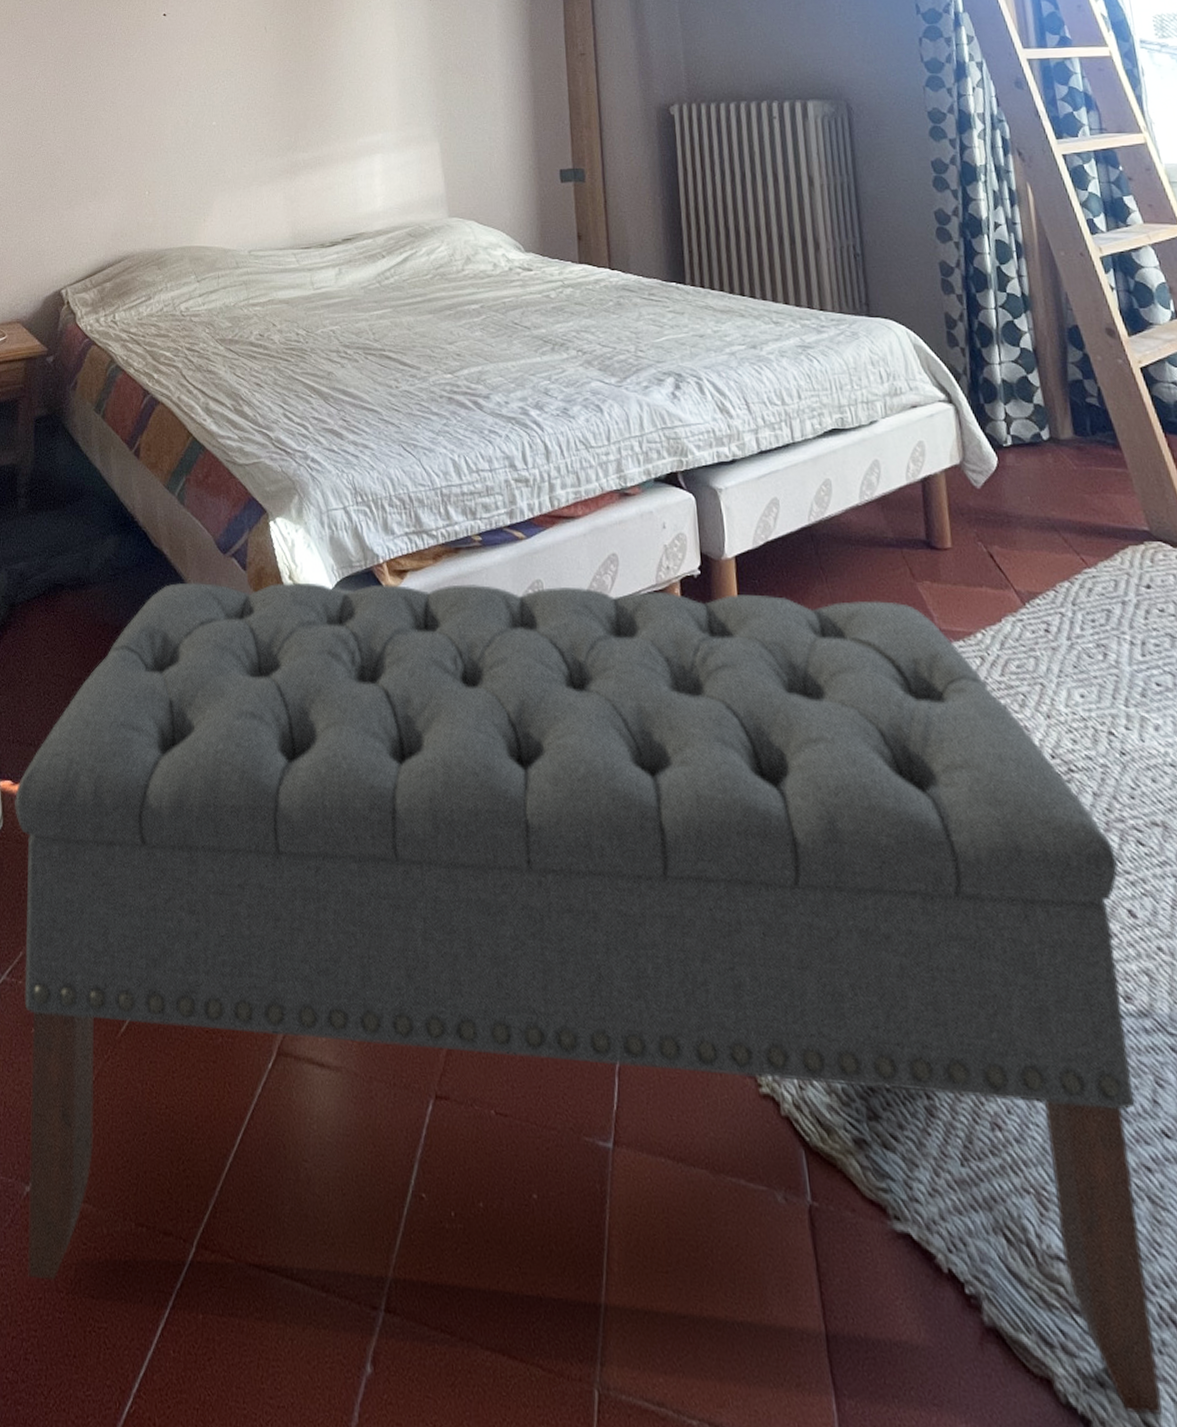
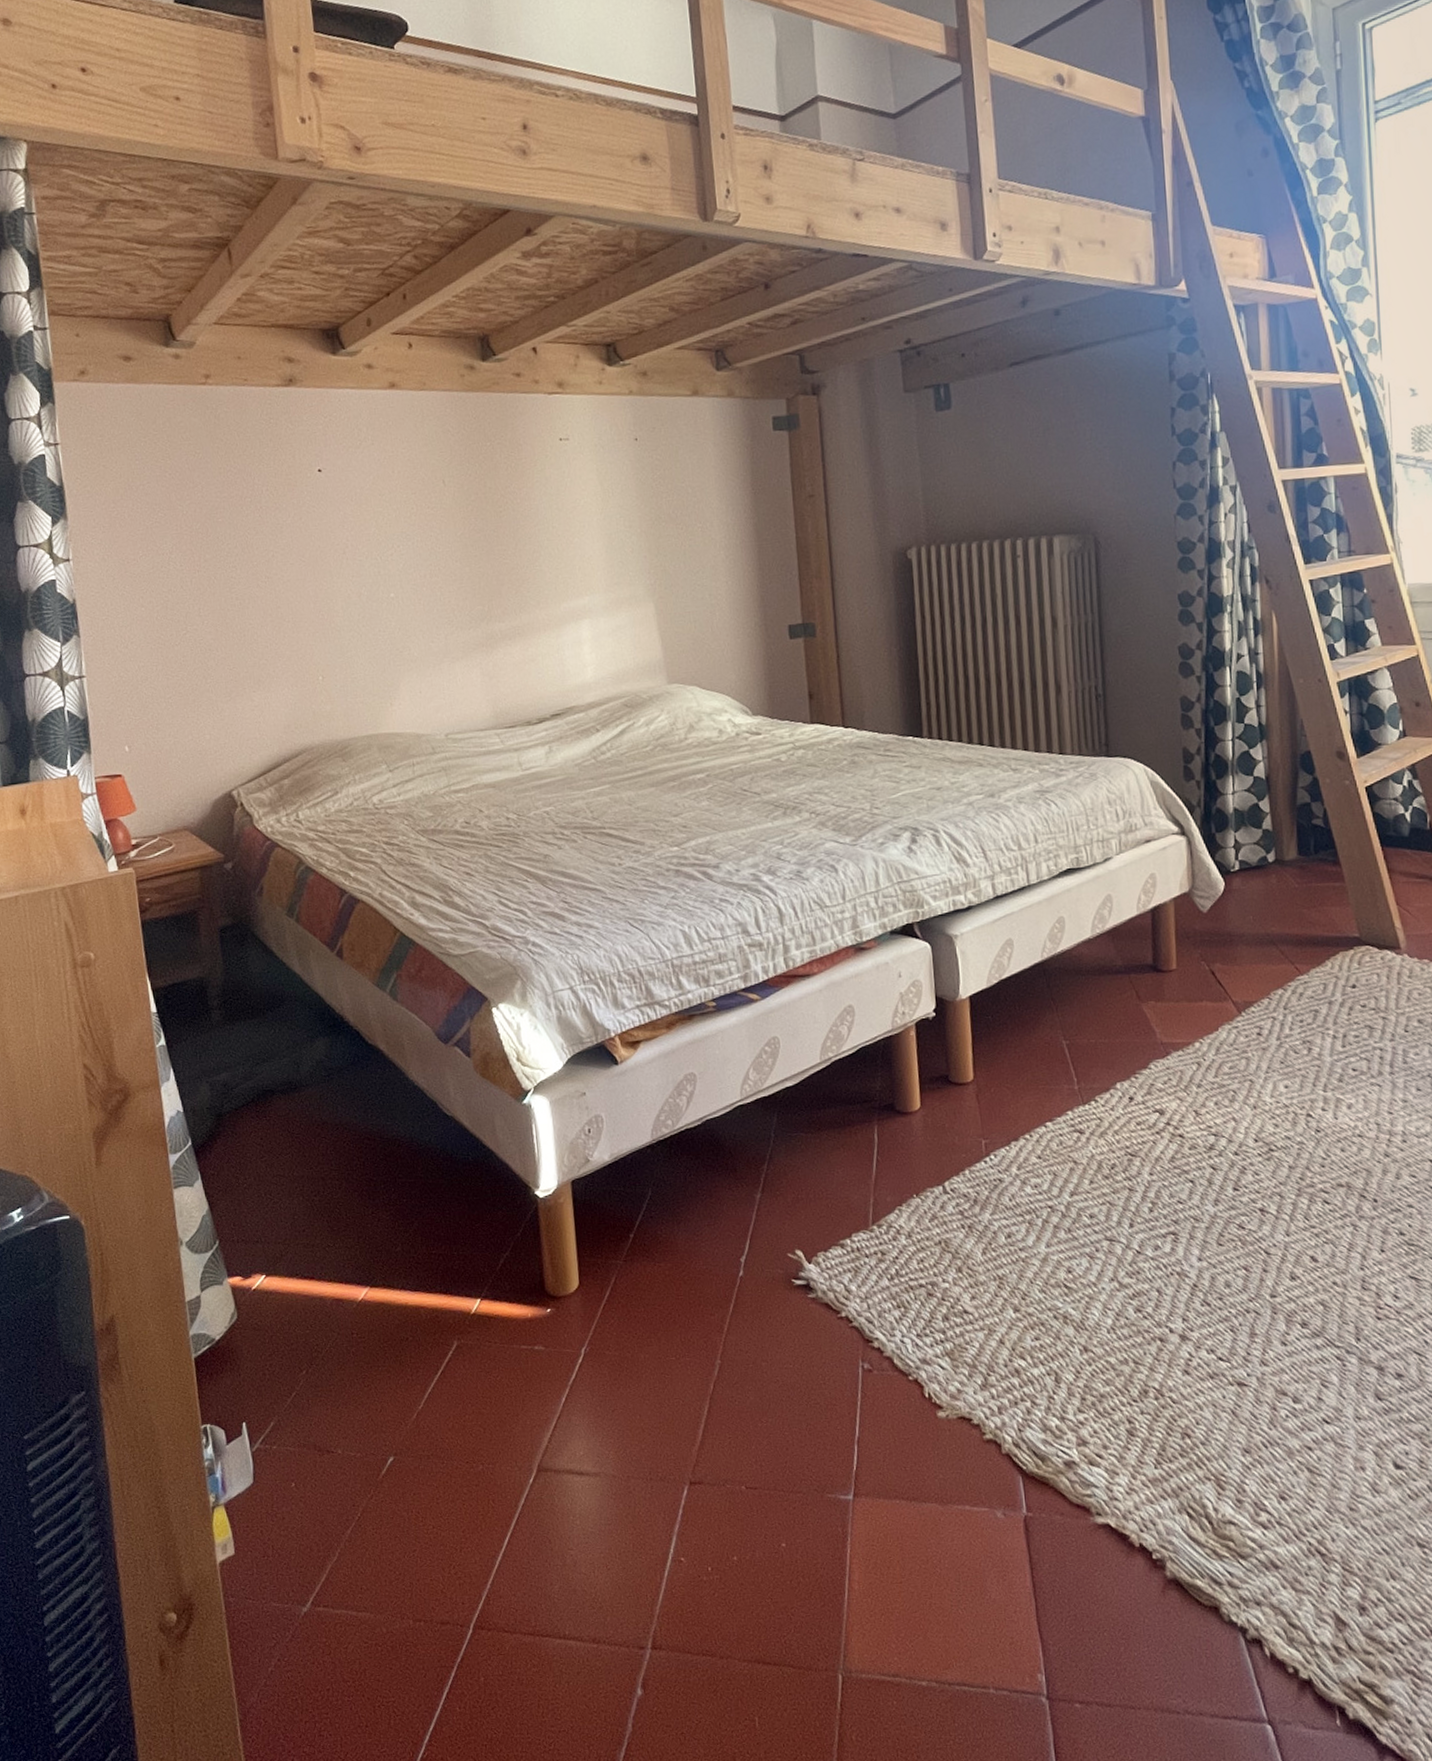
bench: present [15,582,1162,1416] -> none [247,1022,1306,1675]

